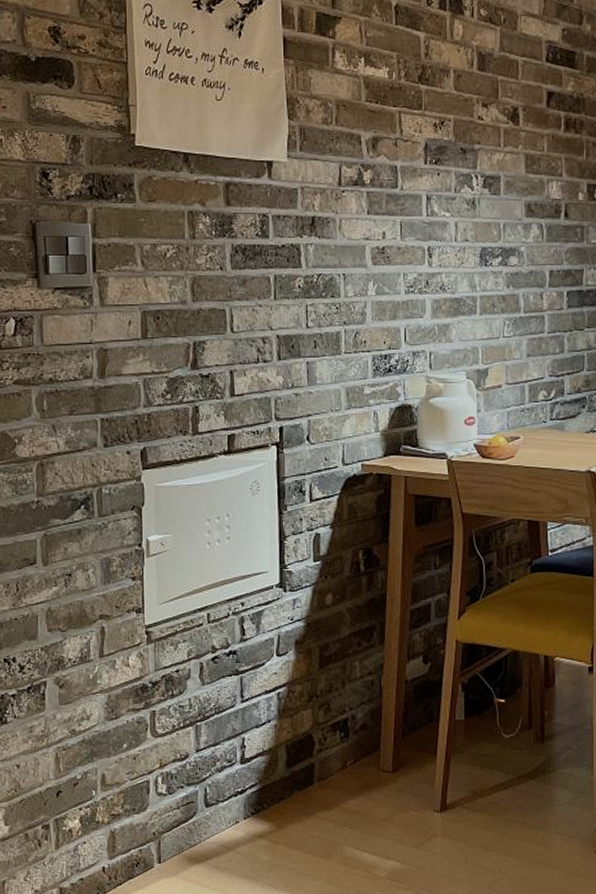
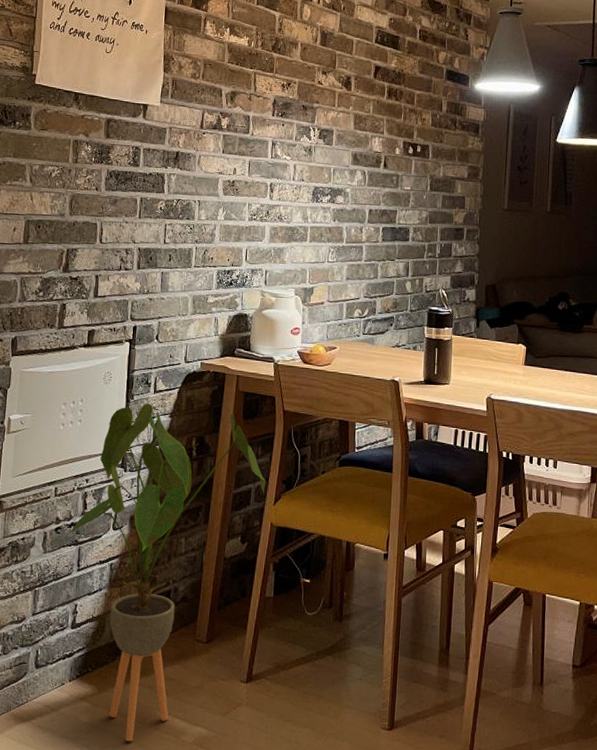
house plant: none [226,513,446,879] -> present [67,403,266,742]

